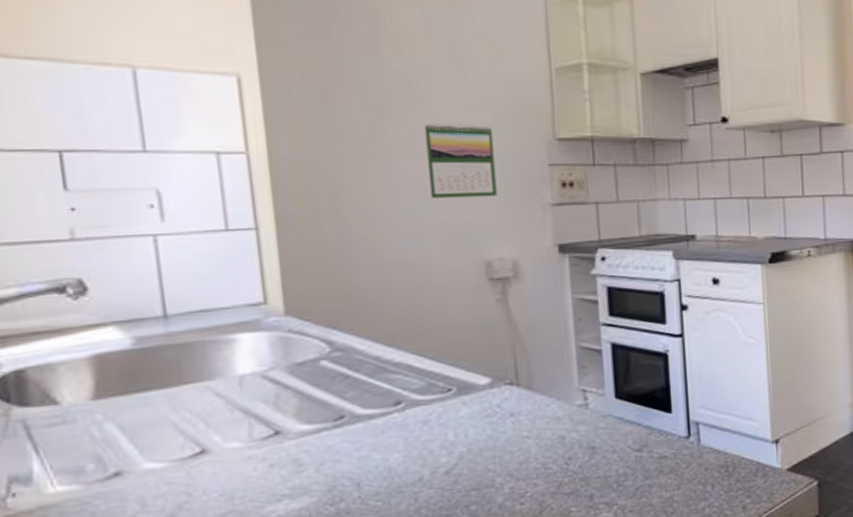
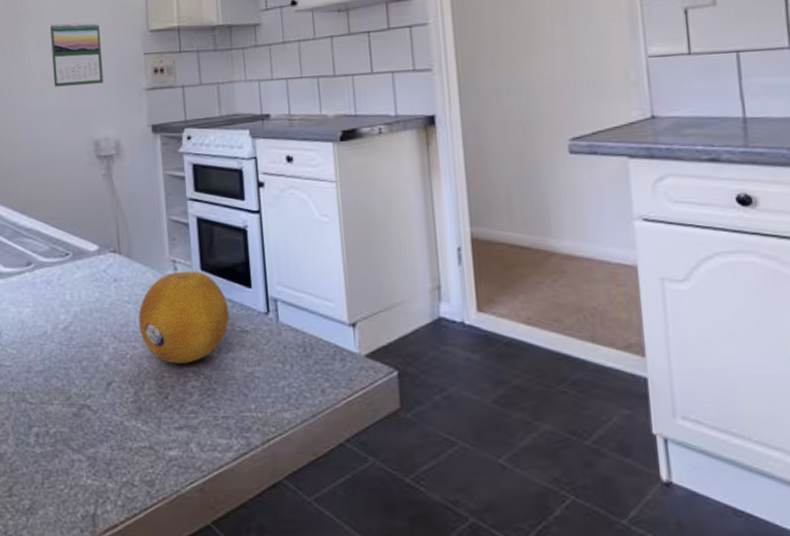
fruit: none [540,399,647,497] -> present [138,271,230,364]

